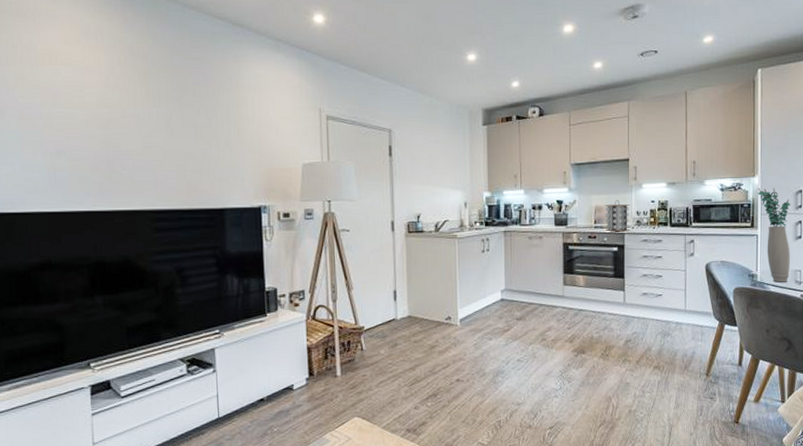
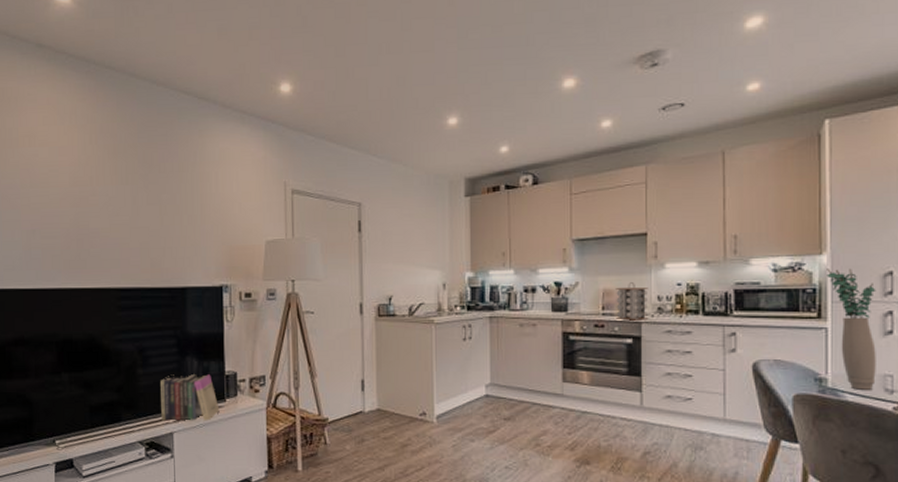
books: none [200,291,261,338] -> present [161,374,220,421]

